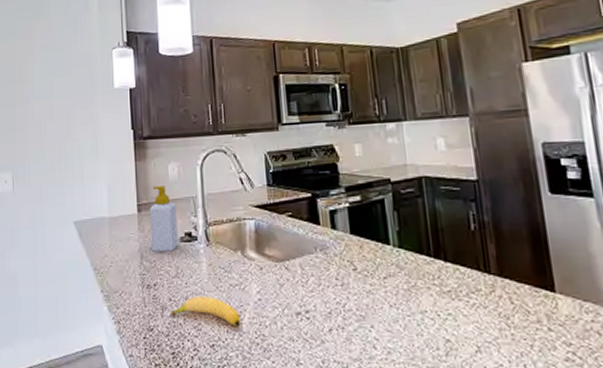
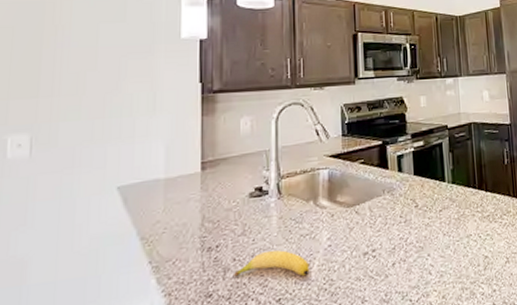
soap bottle: present [149,186,178,252] -> none [215,141,247,211]

